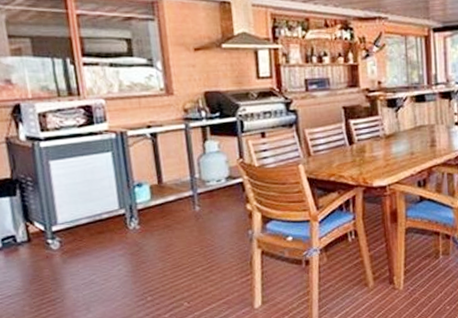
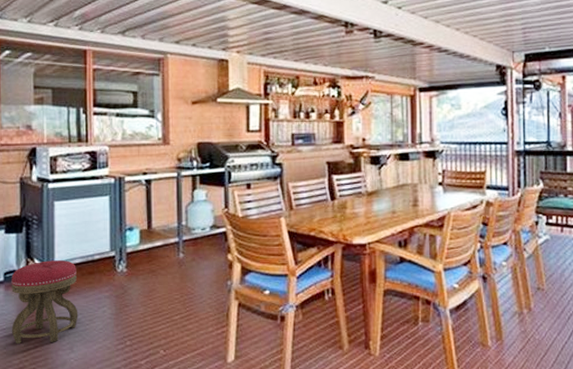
stool: none [10,221,92,310] -> present [11,260,78,345]

